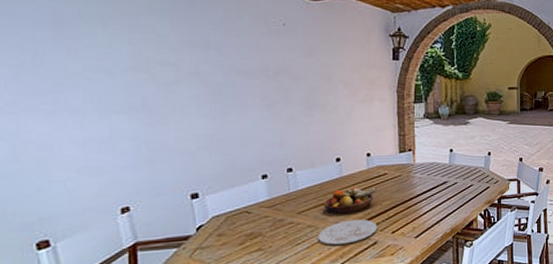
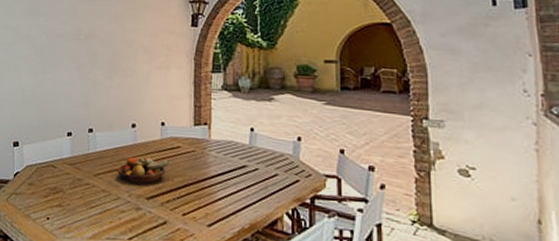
plate: present [318,219,378,245] -> none [110,191,168,218]

